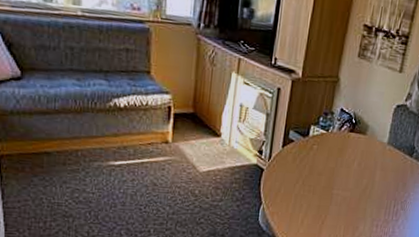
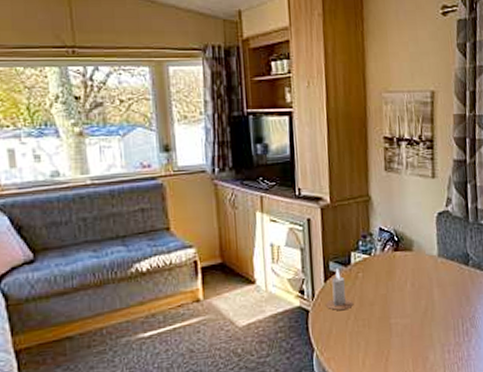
candle: none [280,137,305,174] -> present [326,268,354,310]

